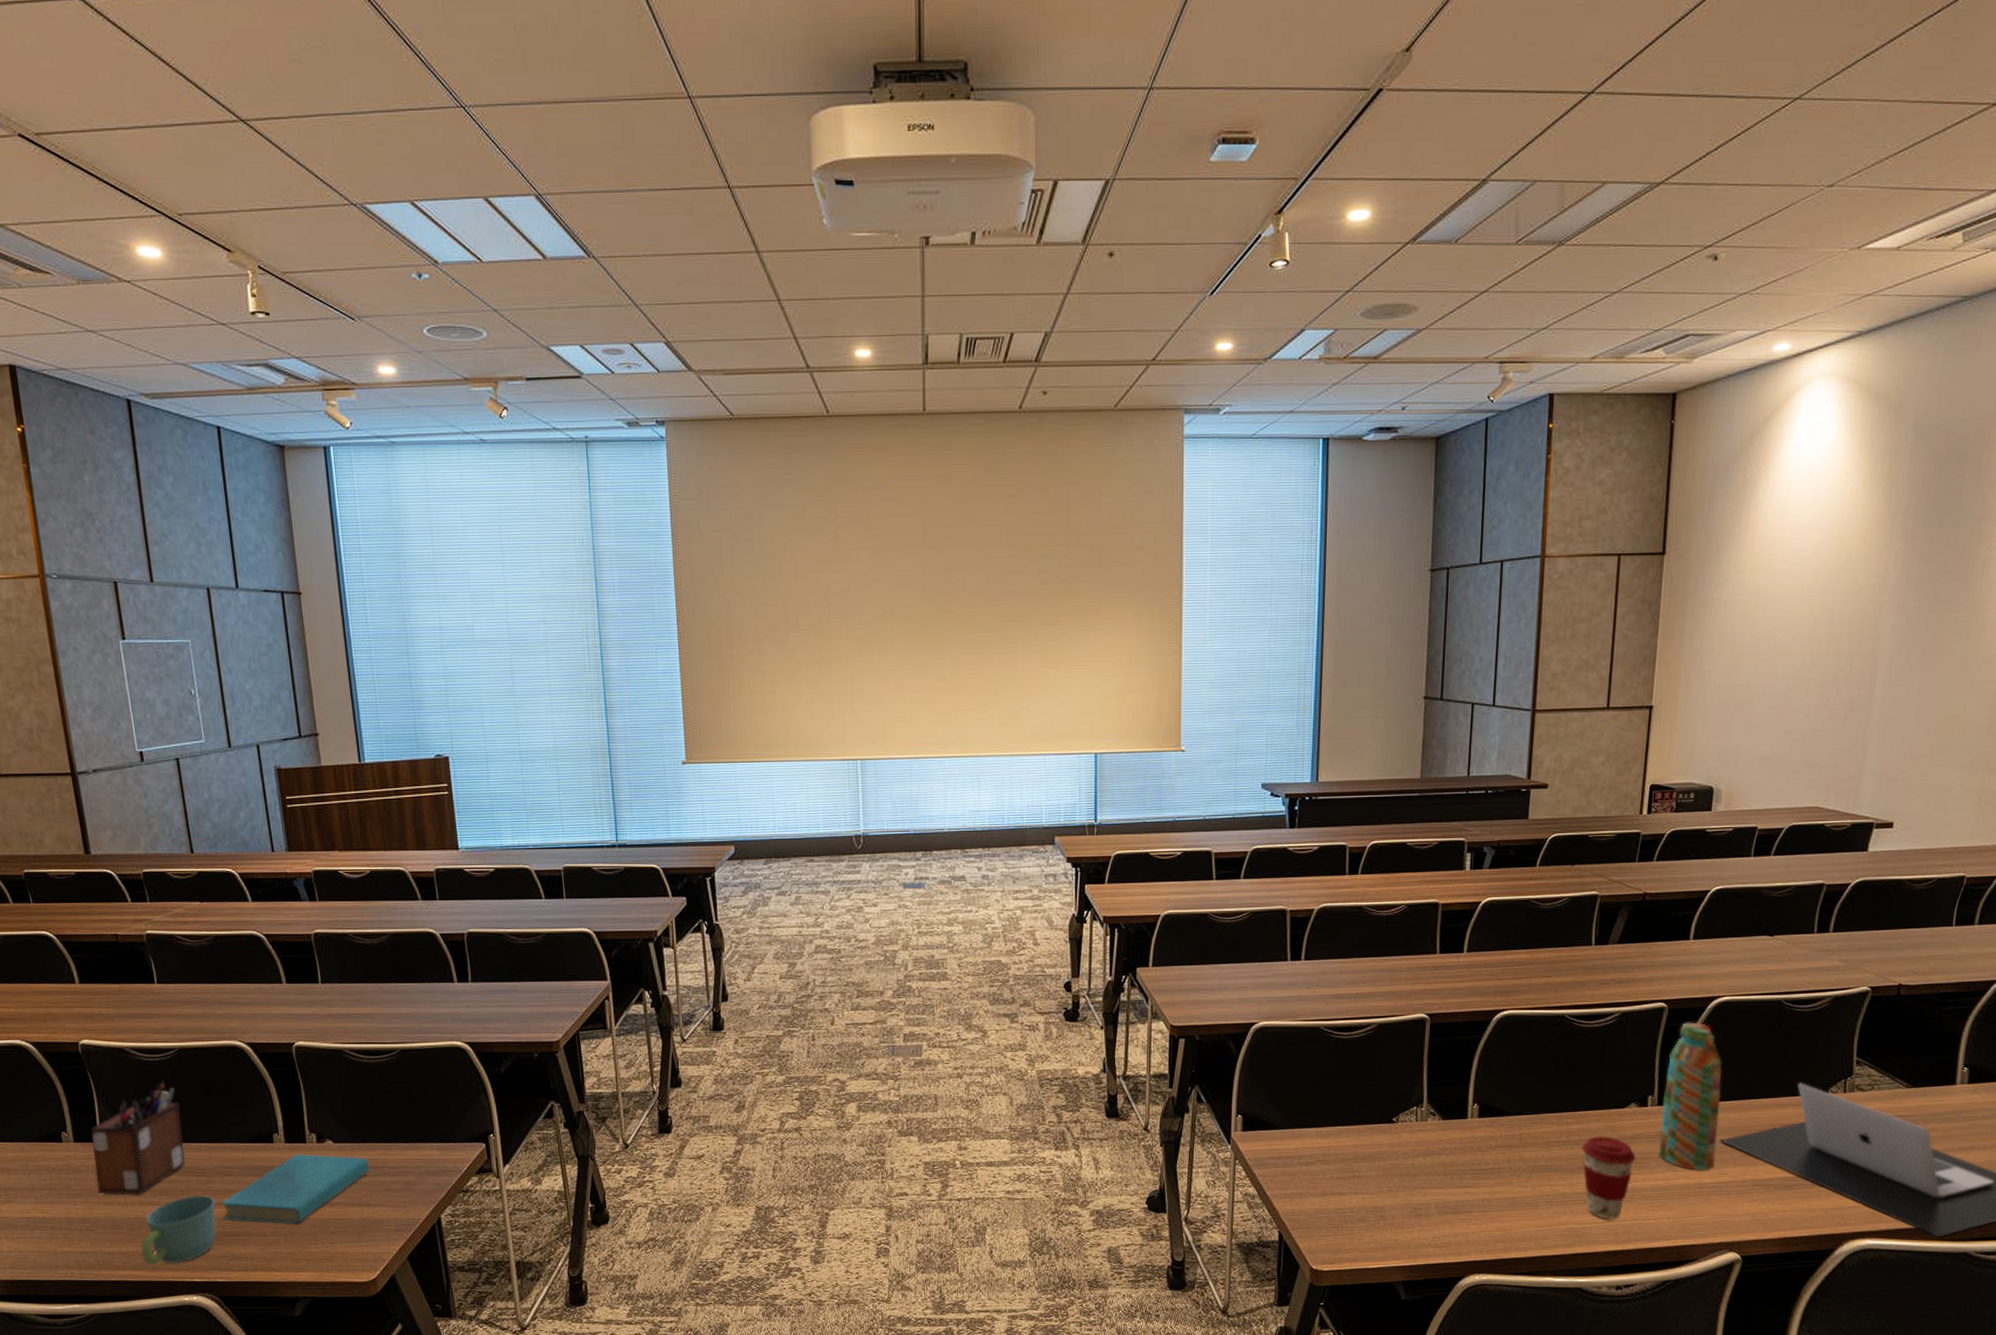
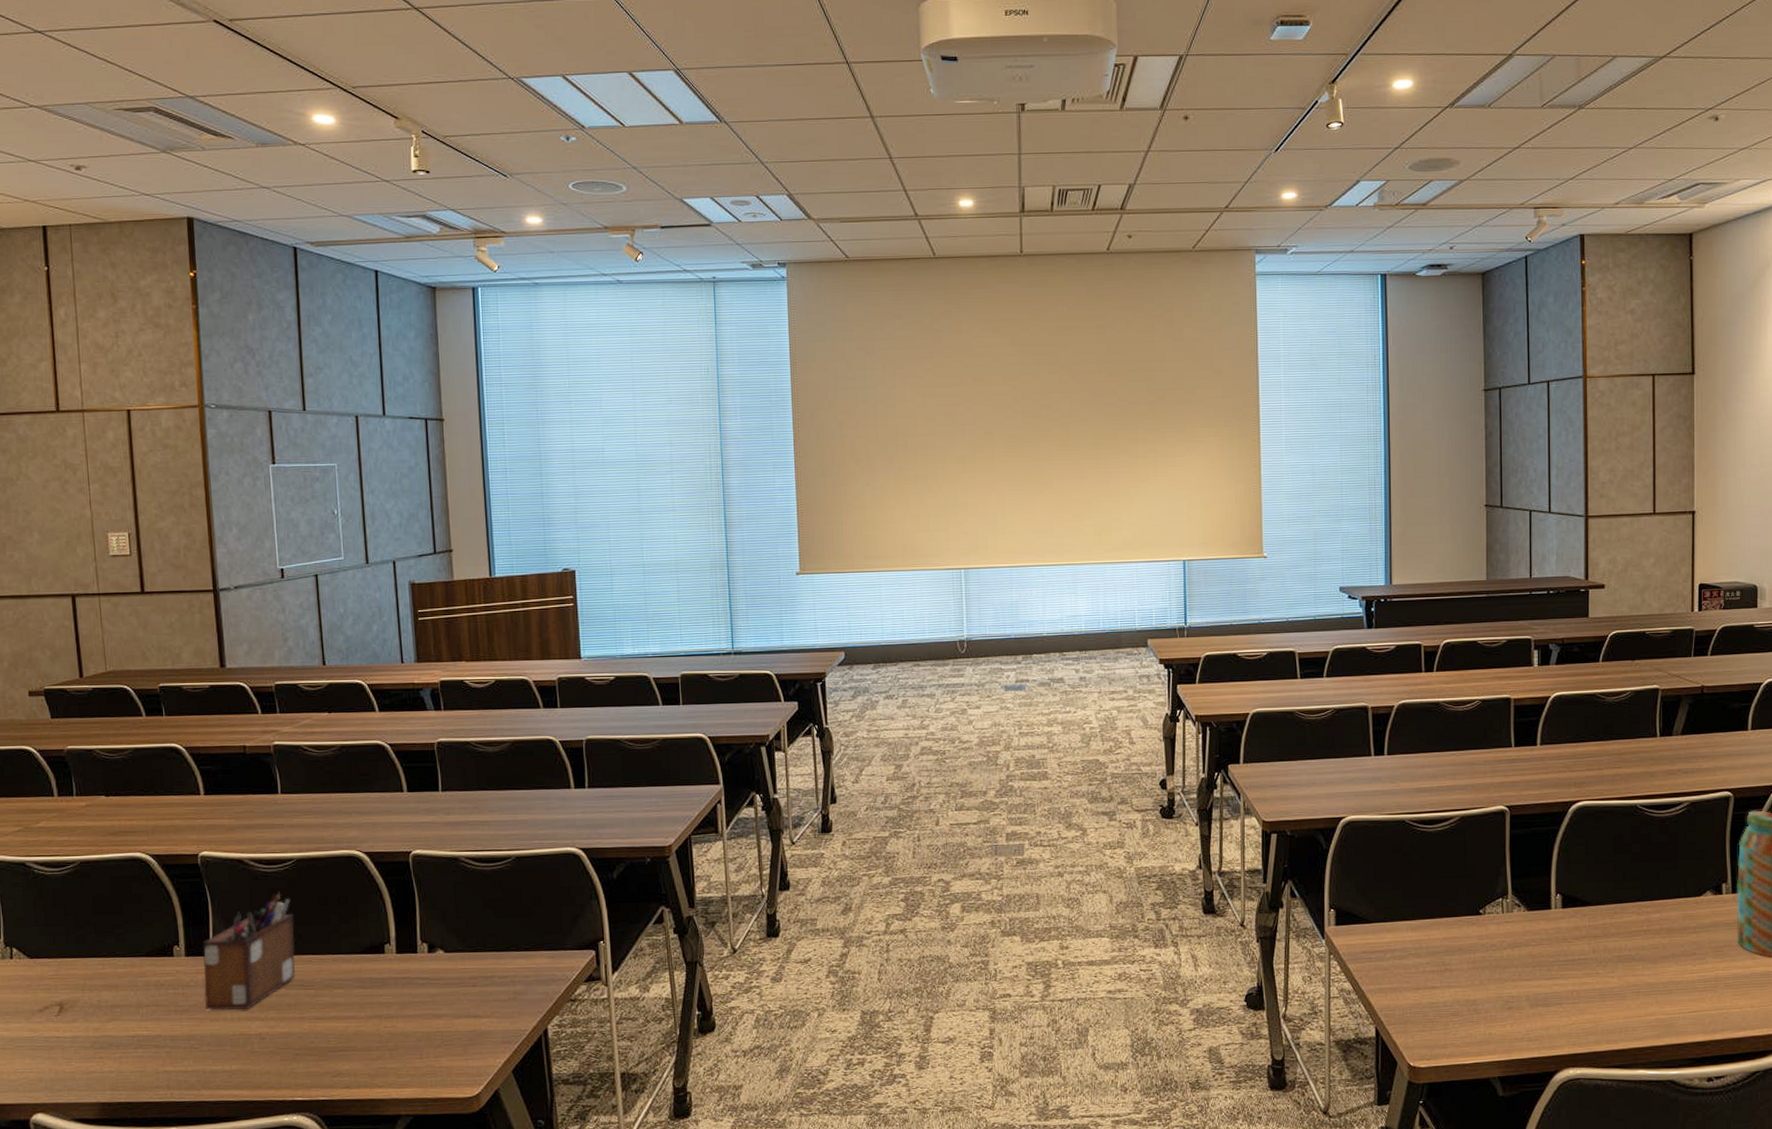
mug: present [141,1195,216,1266] -> none [244,1009,323,1084]
book: present [220,1154,369,1224] -> none [327,964,479,1038]
coffee cup: present [1582,1135,1636,1220] -> none [1663,924,1716,1010]

